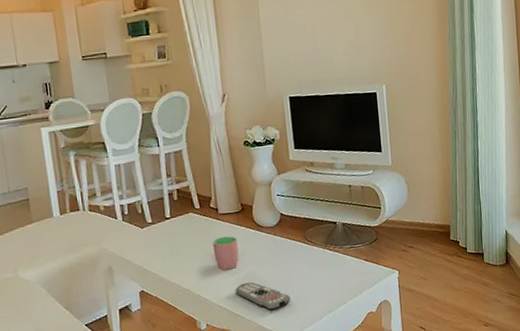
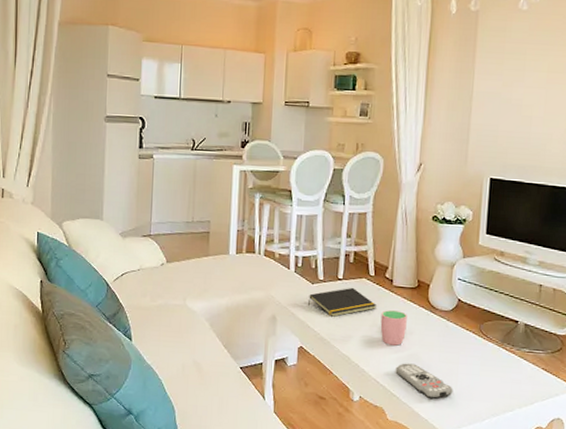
notepad: none [140,223,207,256] -> present [308,287,376,317]

